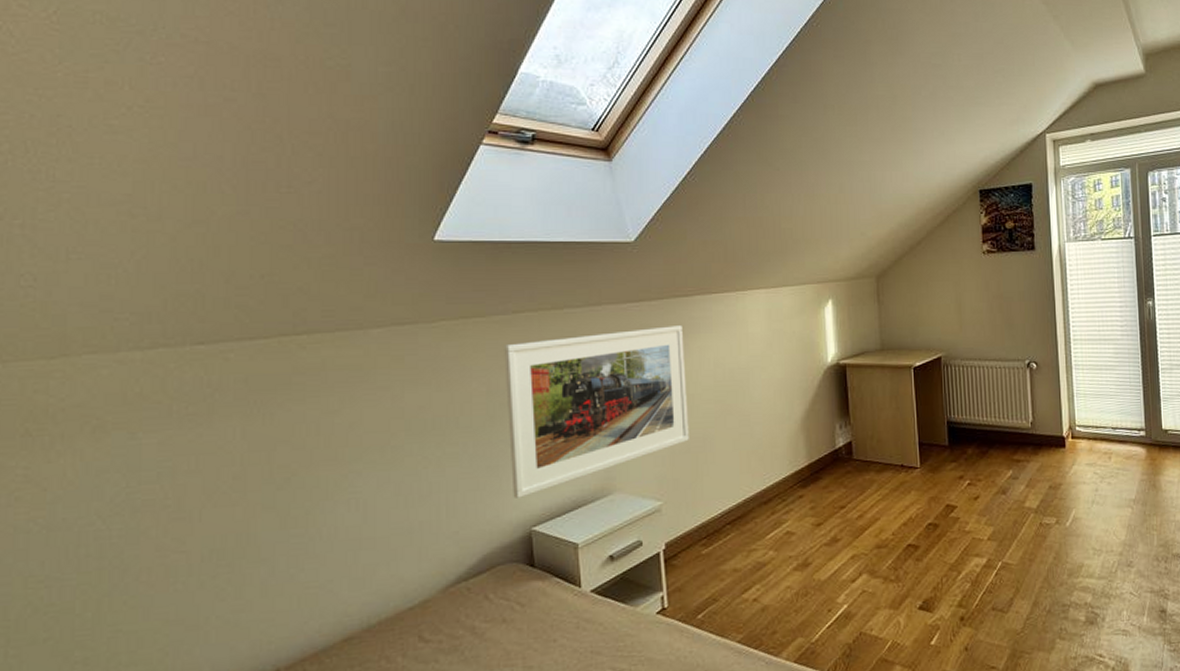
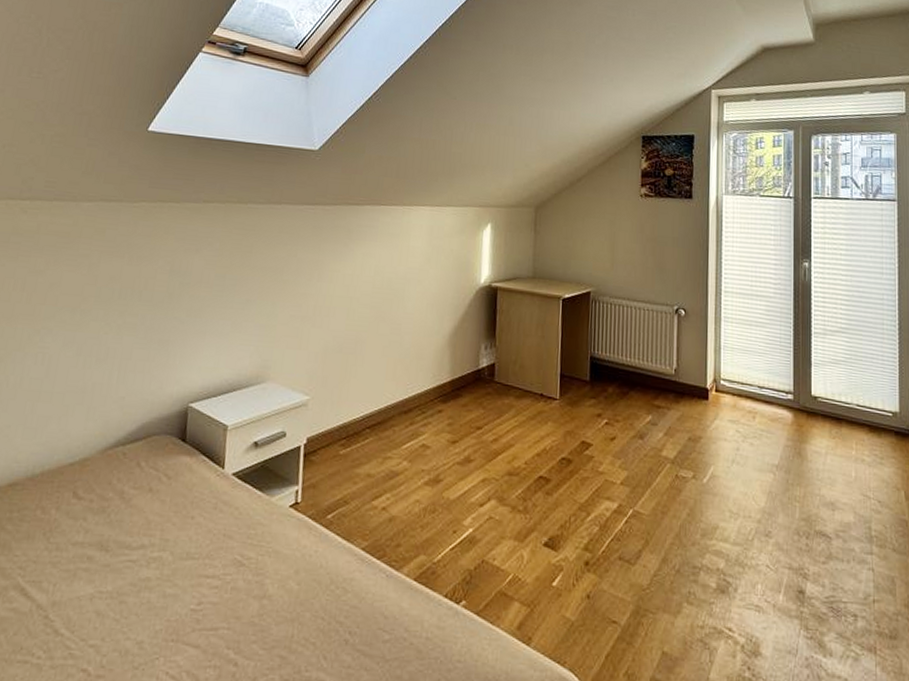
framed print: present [504,325,689,498] -> none [177,229,351,374]

